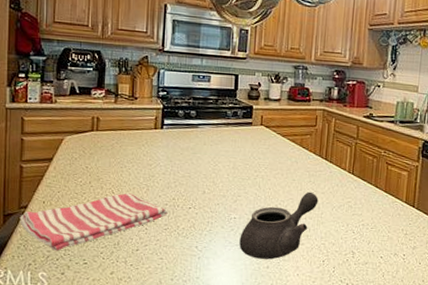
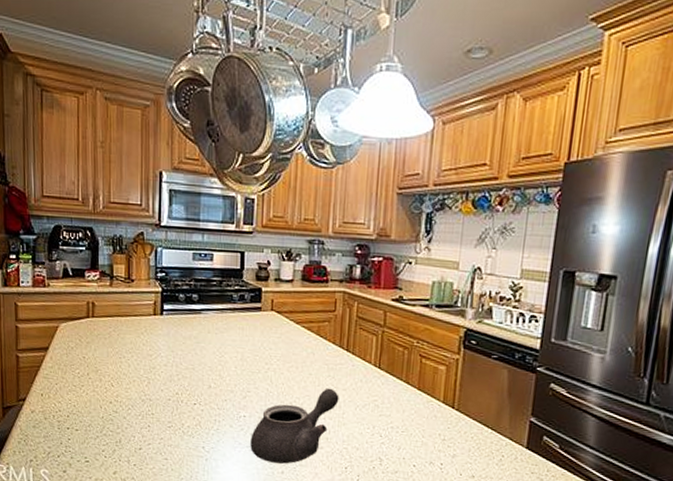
dish towel: present [20,193,168,251] -> none [19,386,172,447]

